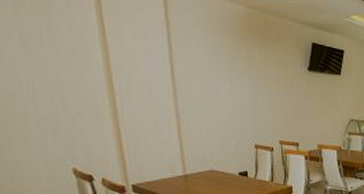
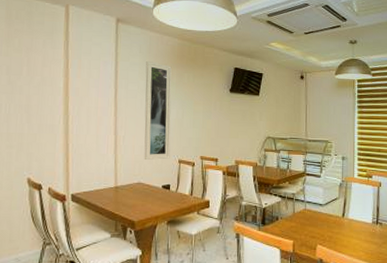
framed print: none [206,32,245,145] -> present [144,61,172,160]

